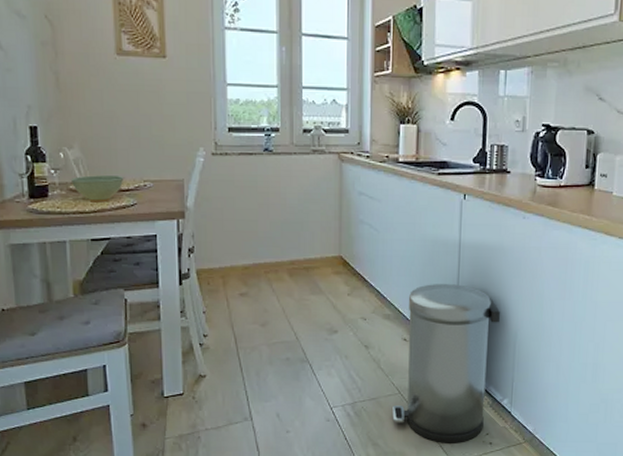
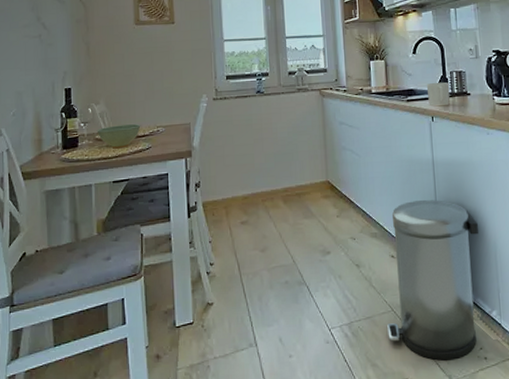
mug: none [461,155,488,183] -> present [426,82,450,107]

